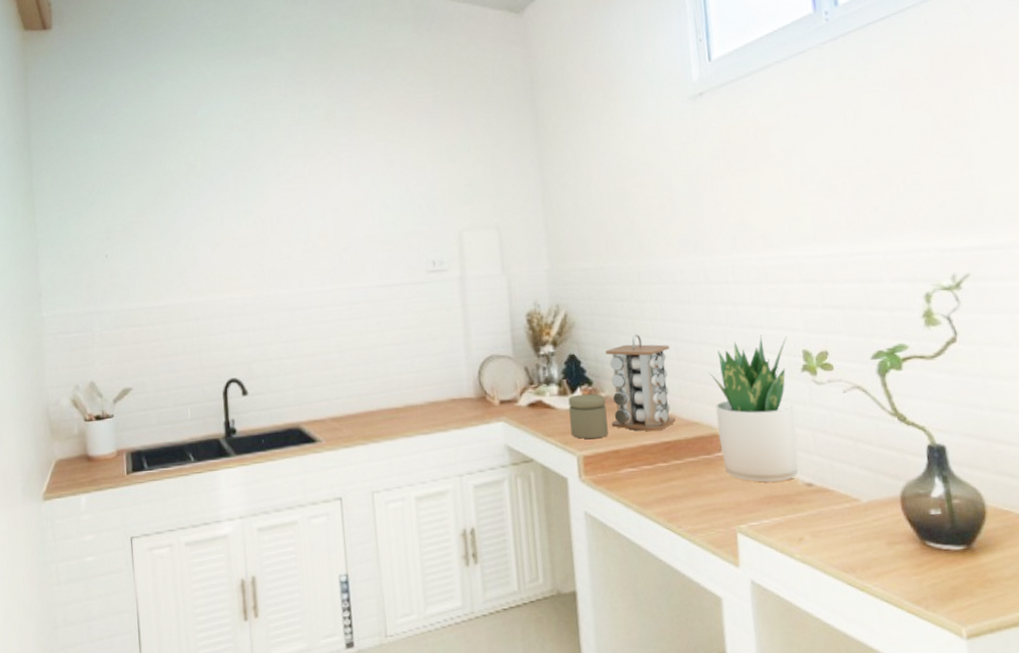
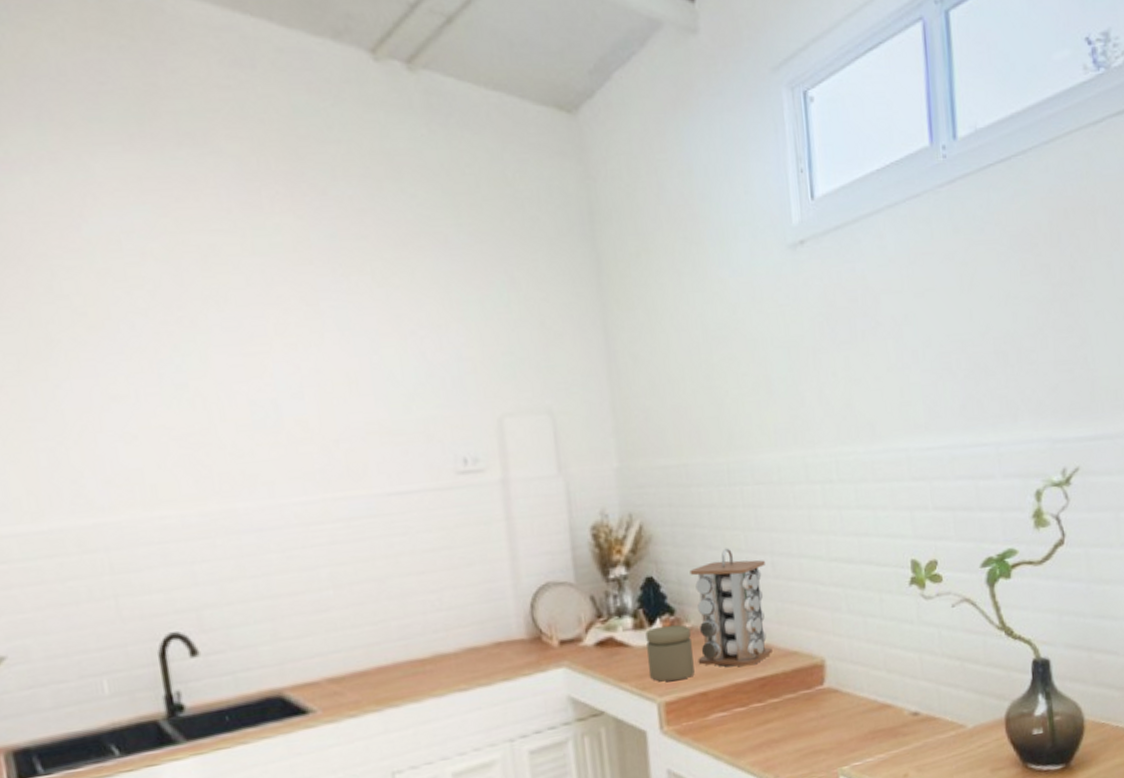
planter: present [710,335,799,483] -> none [811,544,905,717]

